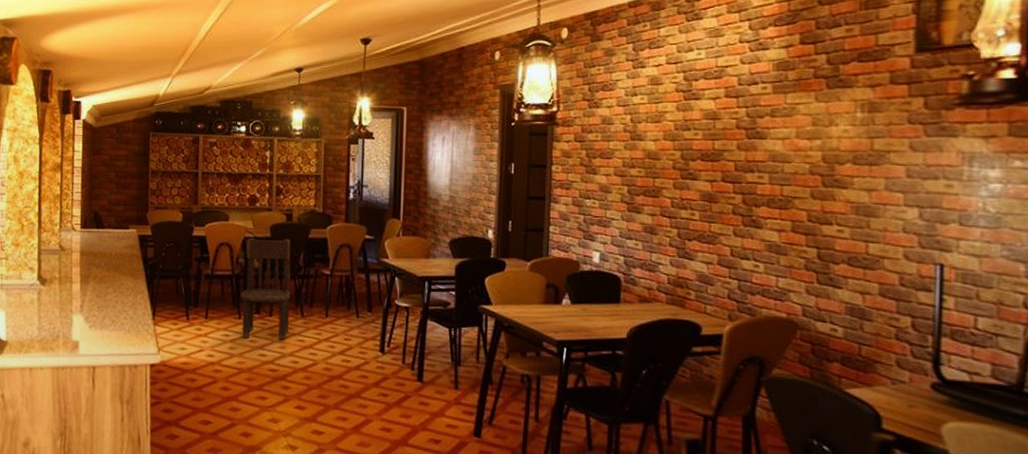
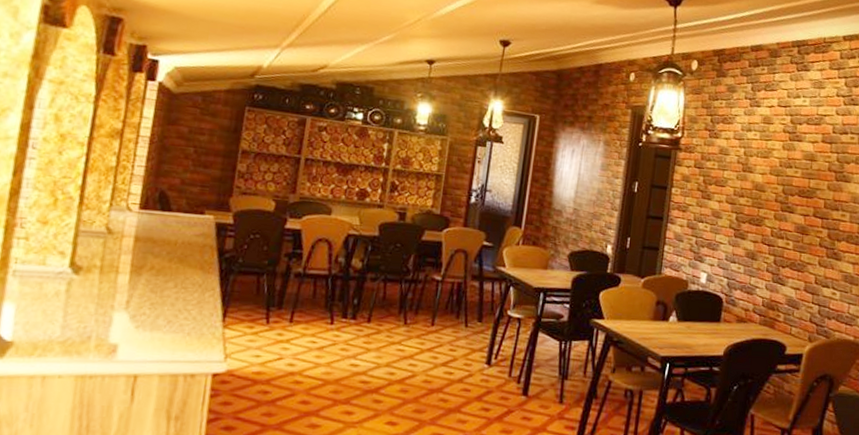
chair: present [241,238,291,340] -> none [332,236,401,349]

